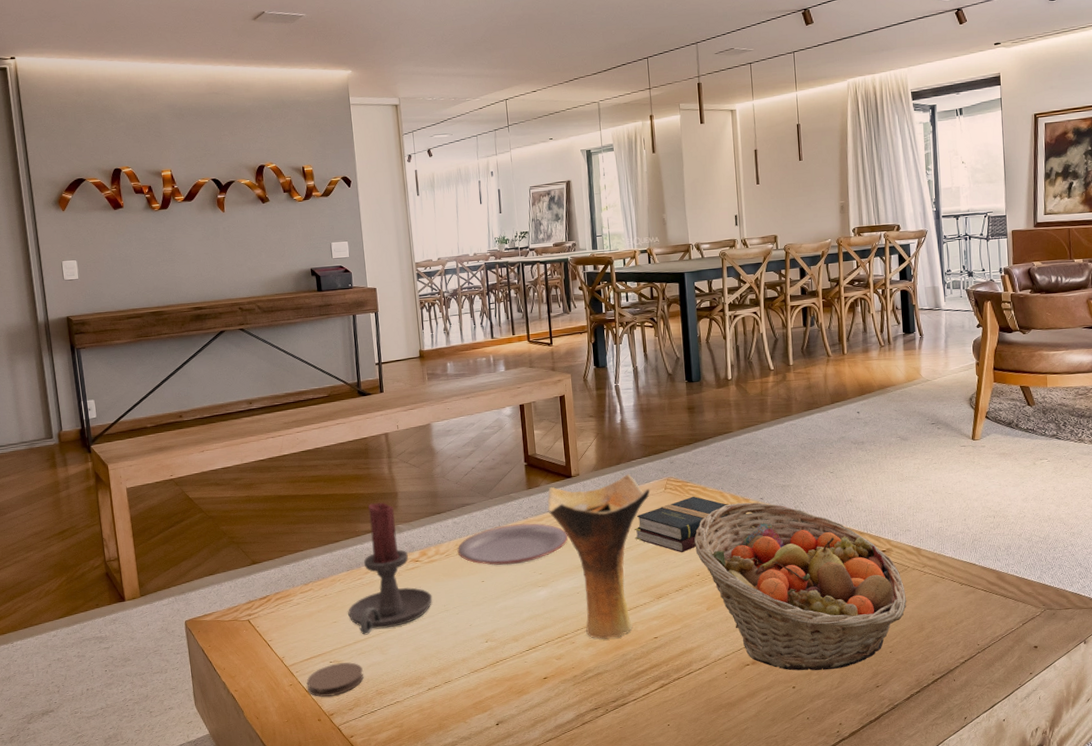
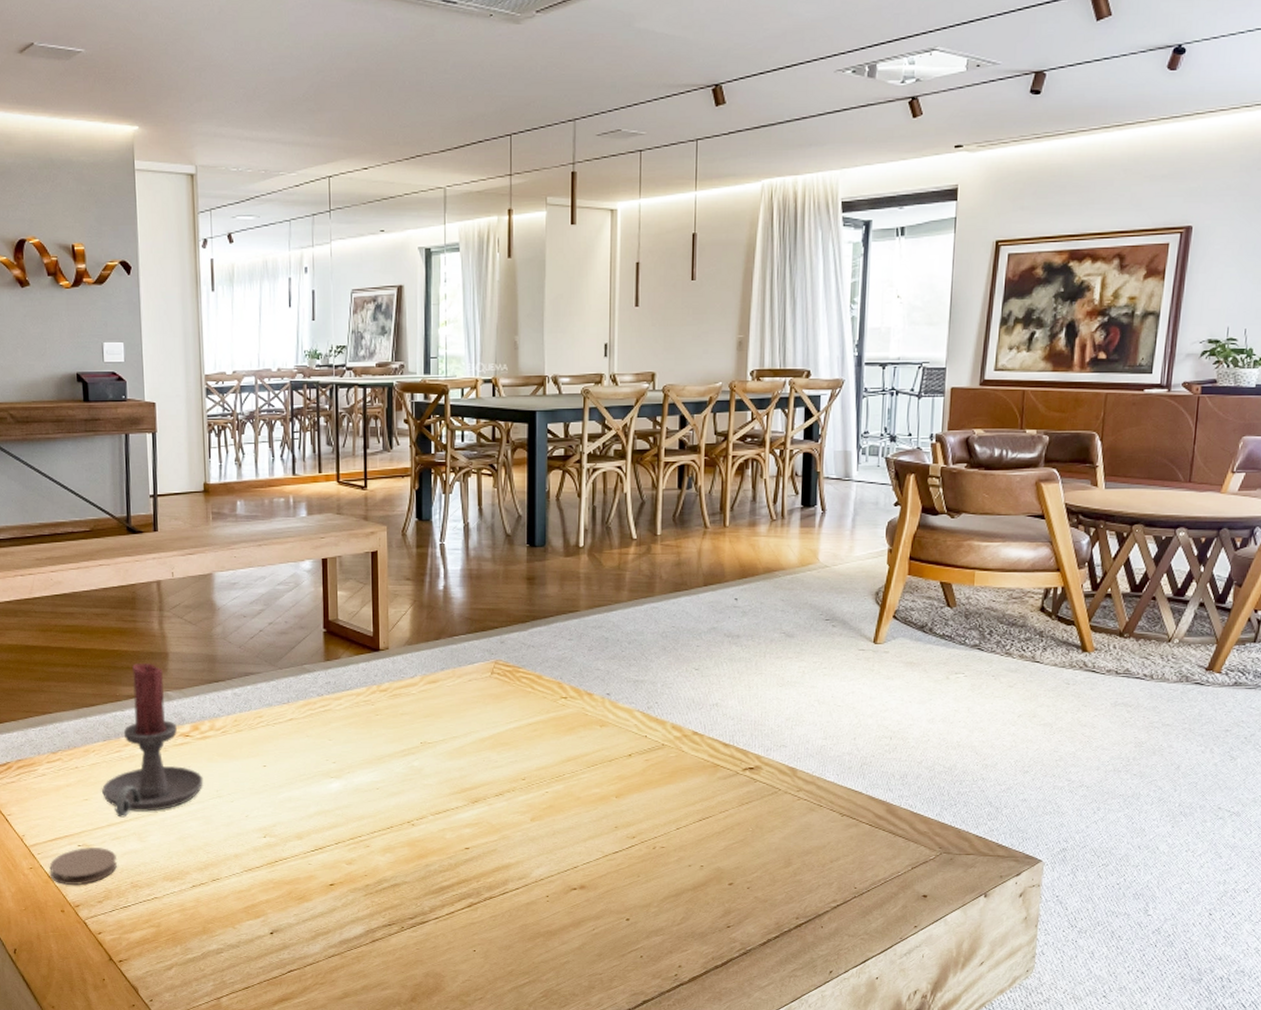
plate: present [457,523,569,566] -> none [236,700,371,749]
vase: present [547,474,650,640] -> none [347,652,474,846]
hardback book: present [634,496,740,553] -> none [450,684,579,751]
fruit basket: present [694,502,907,671] -> none [523,697,774,903]

